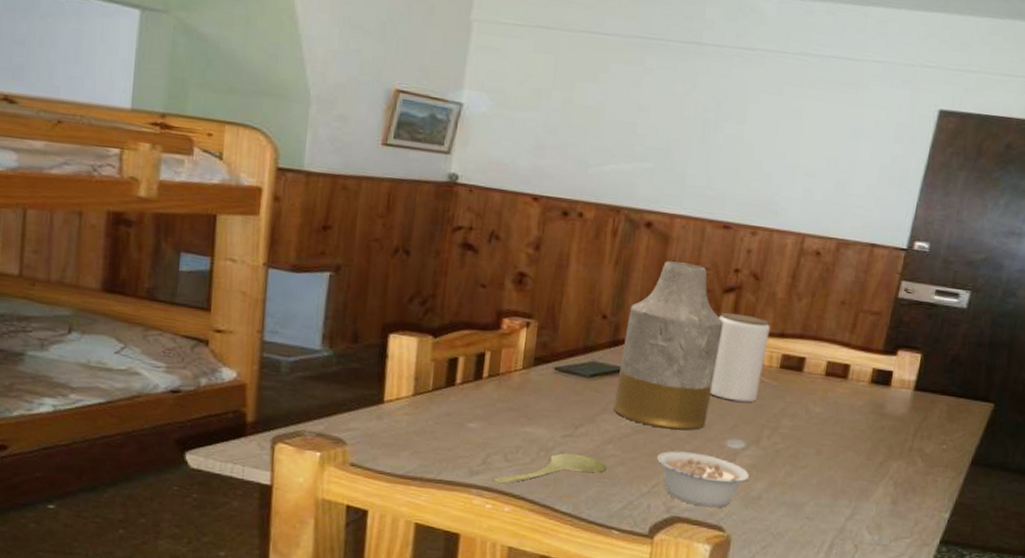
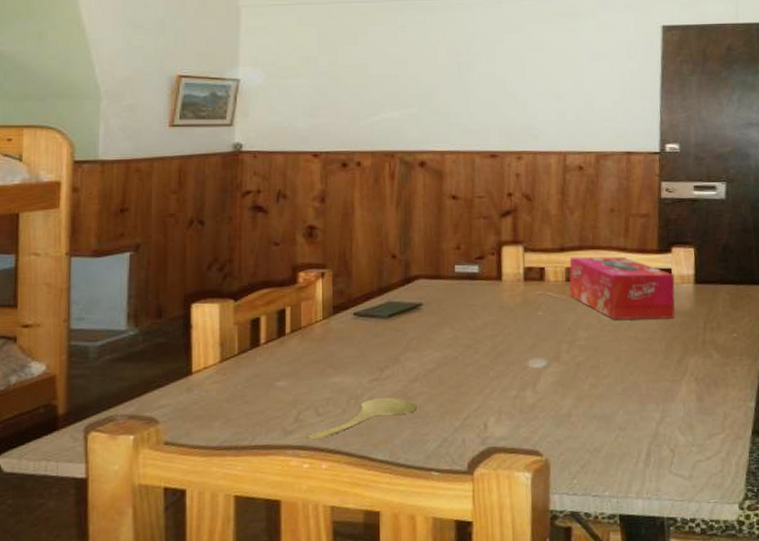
vase: present [613,261,725,431] -> none [414,194,507,358]
legume: present [656,451,751,508] -> none [463,378,558,433]
jar: present [710,312,770,402] -> none [500,234,550,320]
tissue box: none [781,344,895,421] -> present [569,256,675,320]

